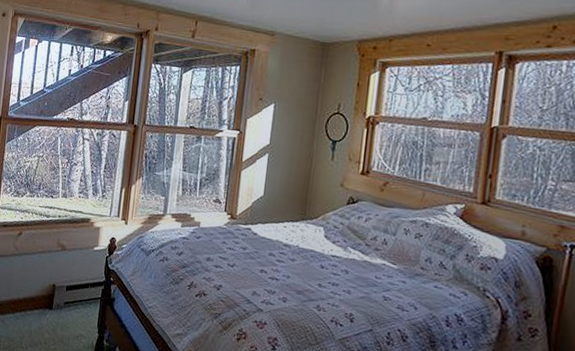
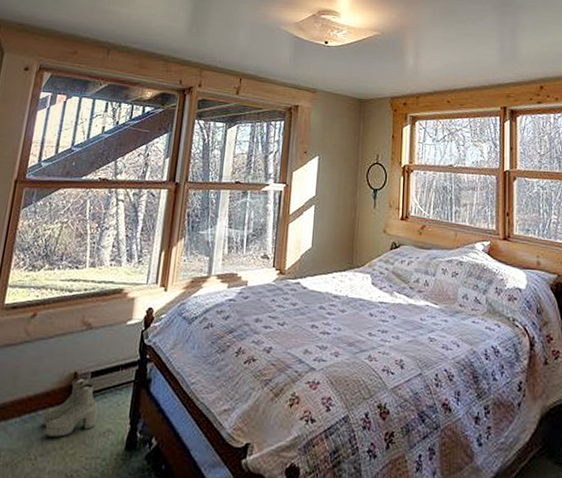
boots: none [30,288,72,335] -> present [42,376,98,437]

